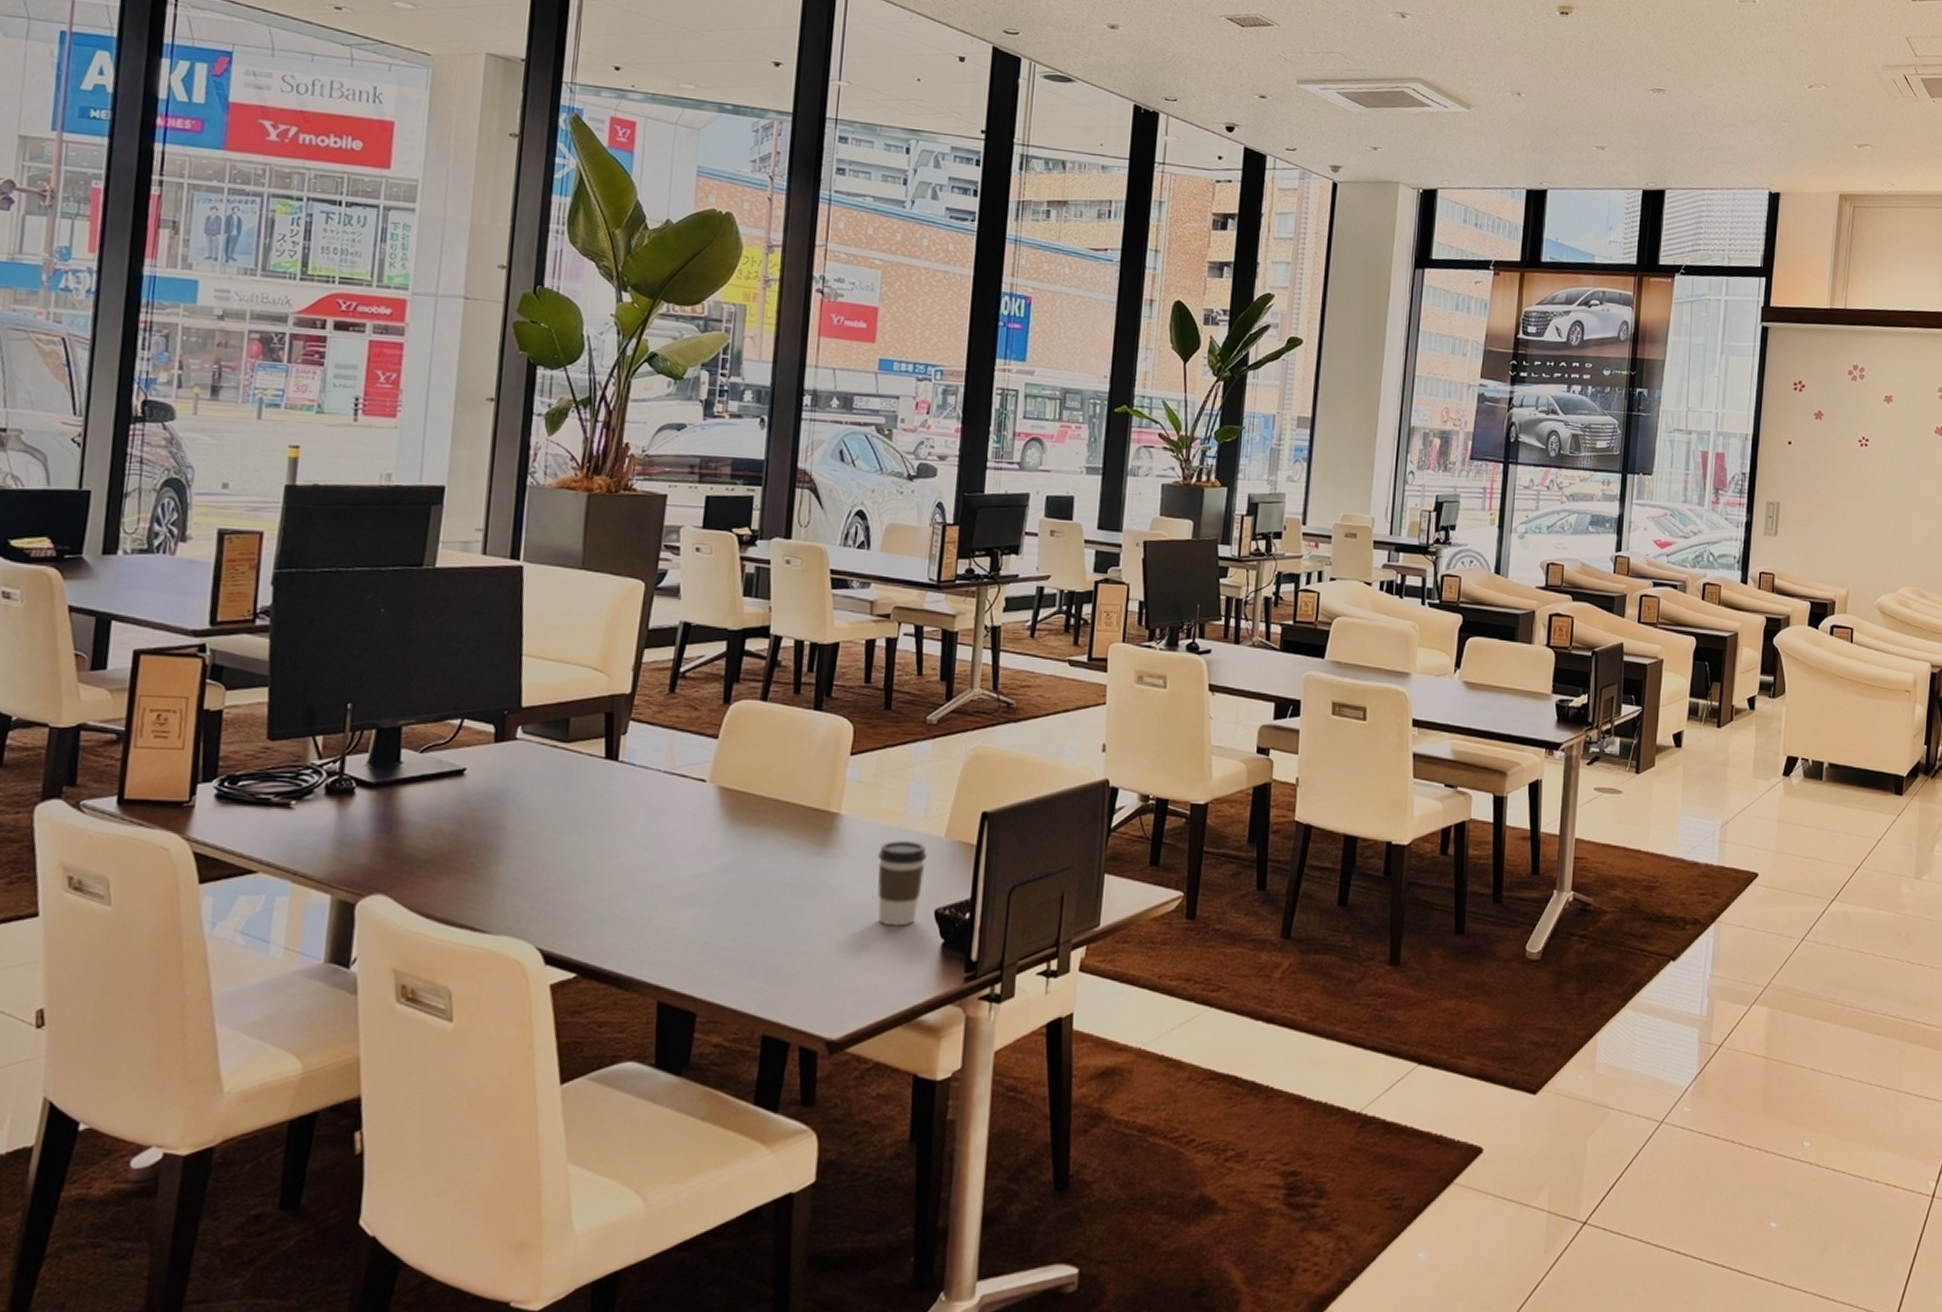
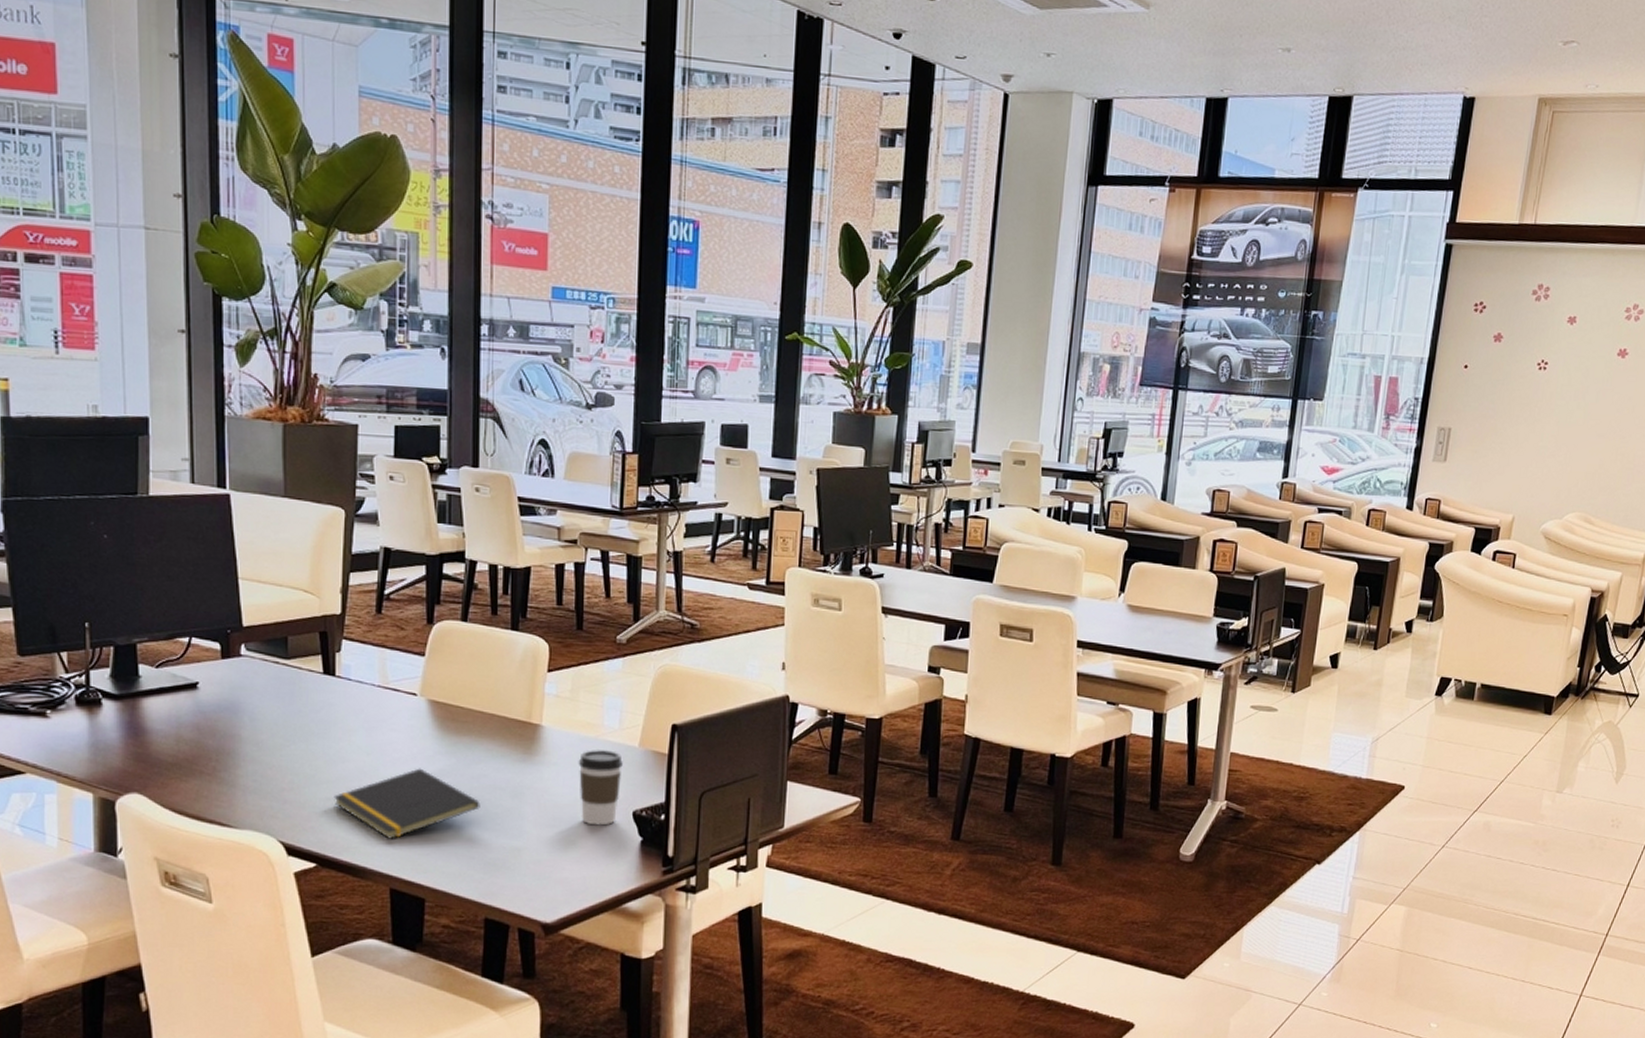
notepad: none [603,863,767,944] -> present [334,768,480,839]

